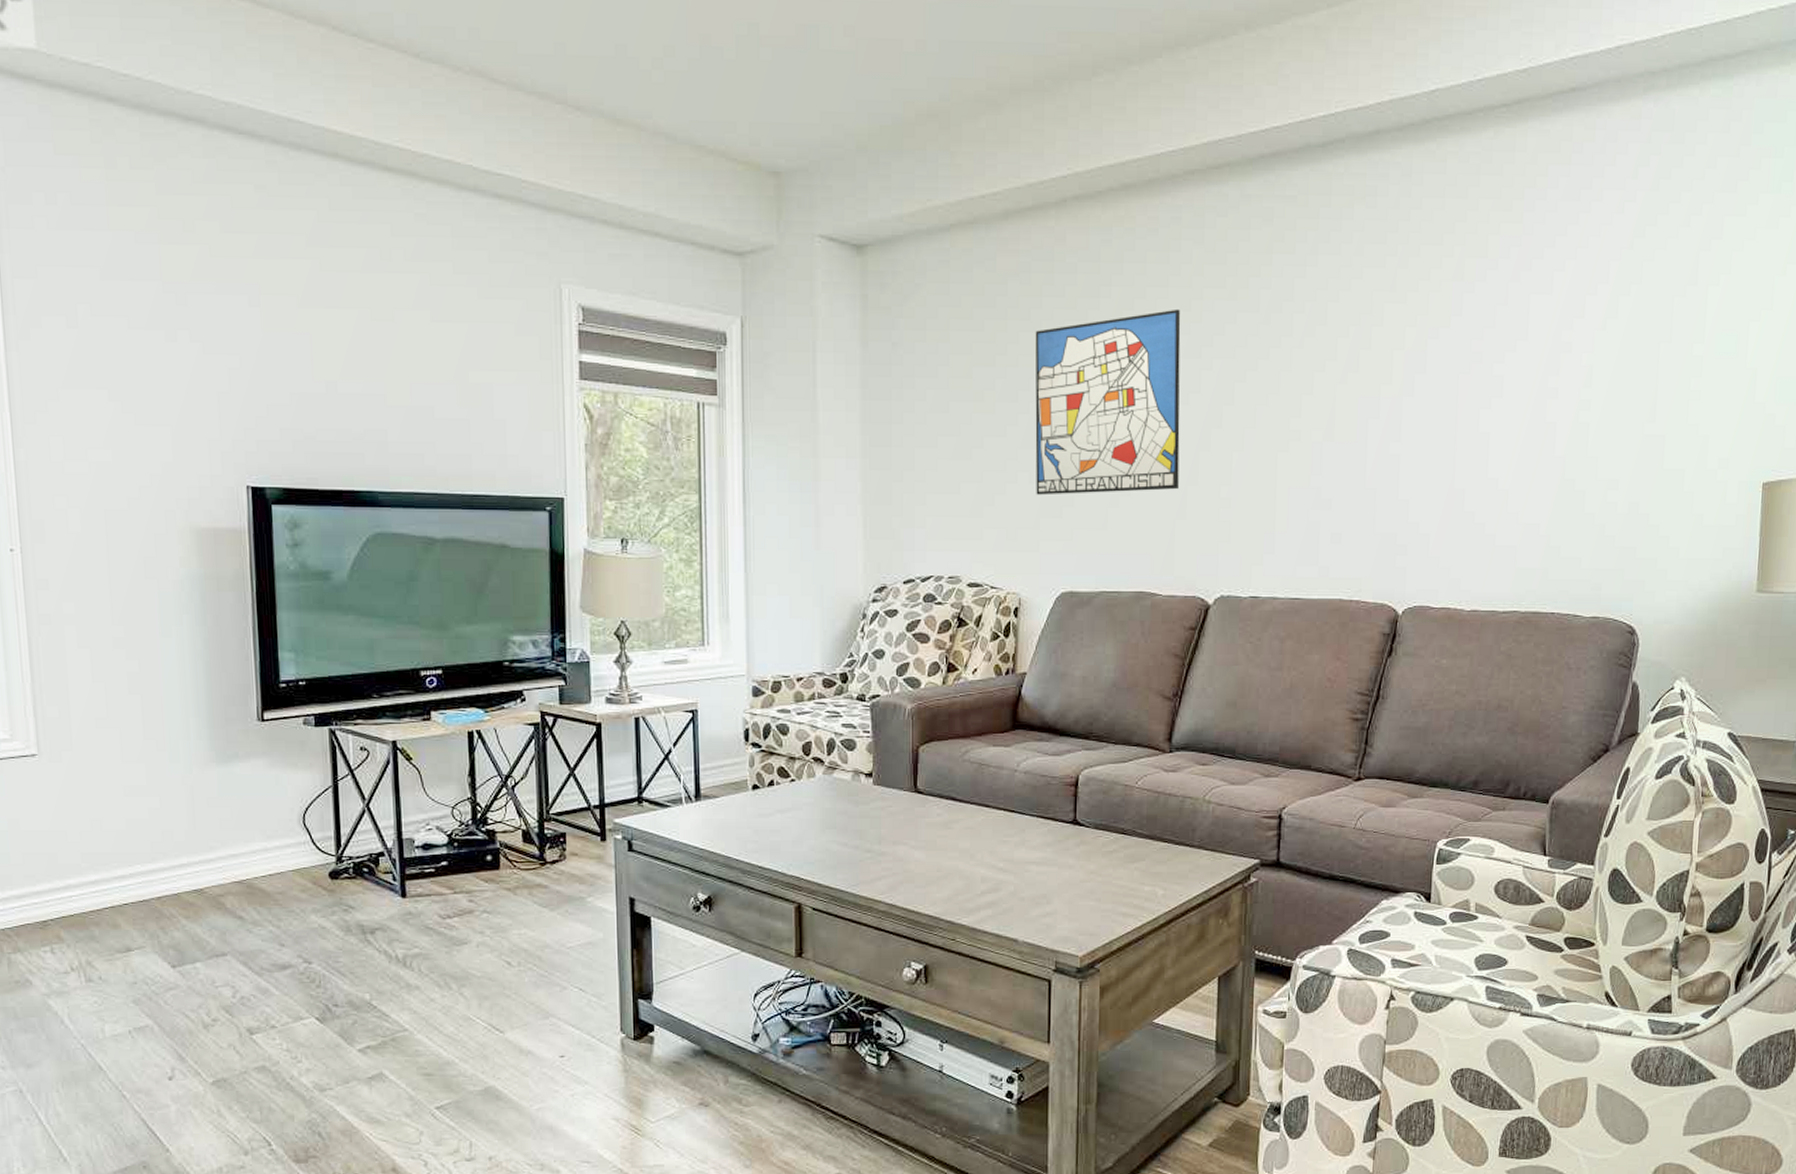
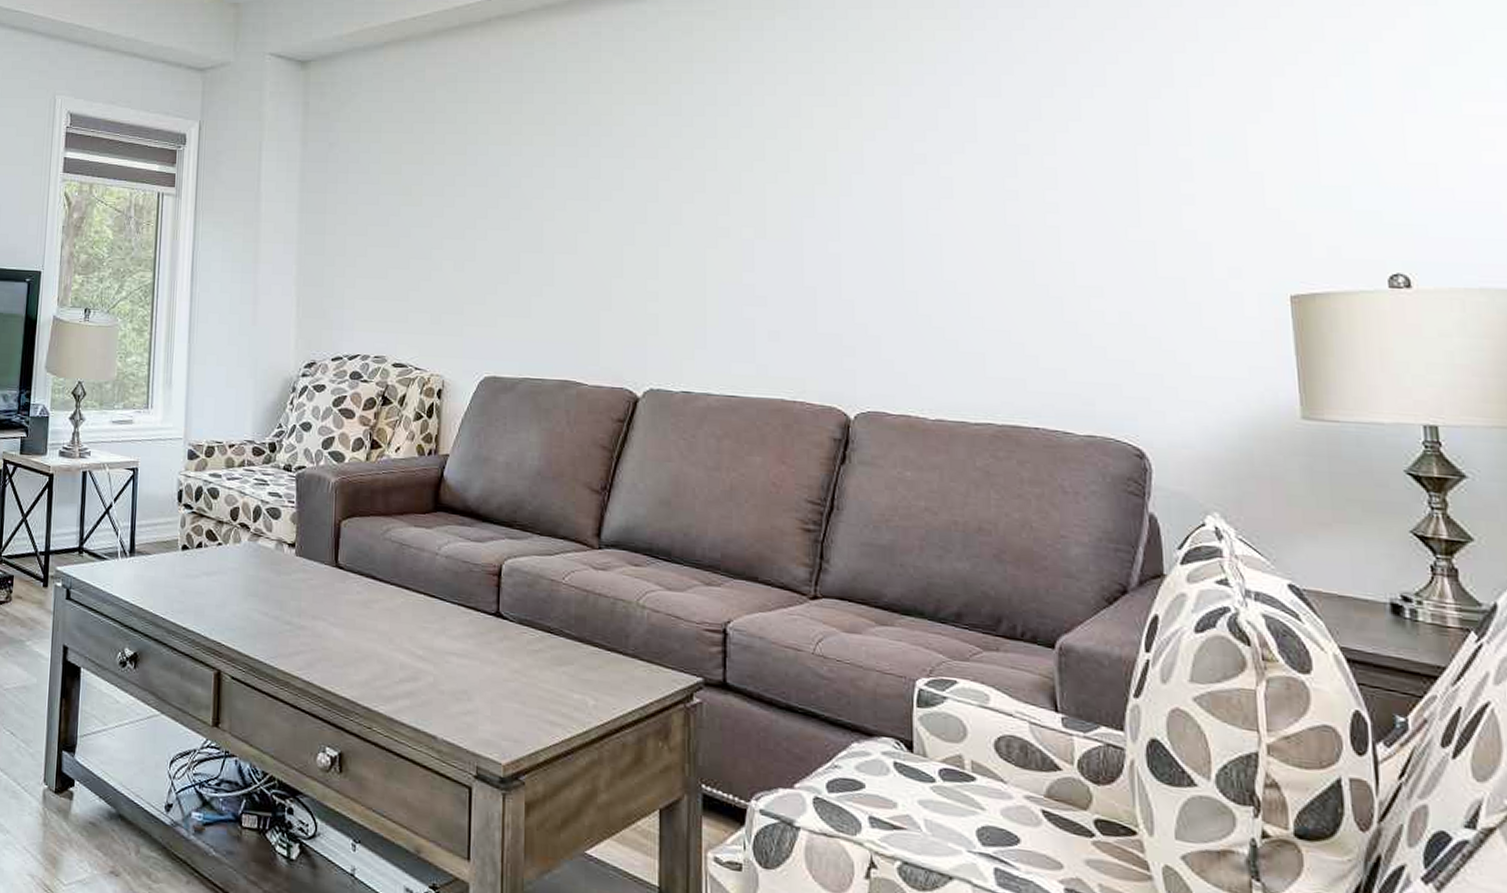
wall art: present [1035,308,1181,495] -> none [460,113,603,283]

